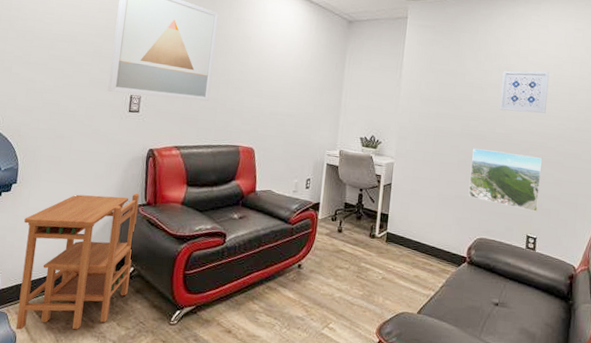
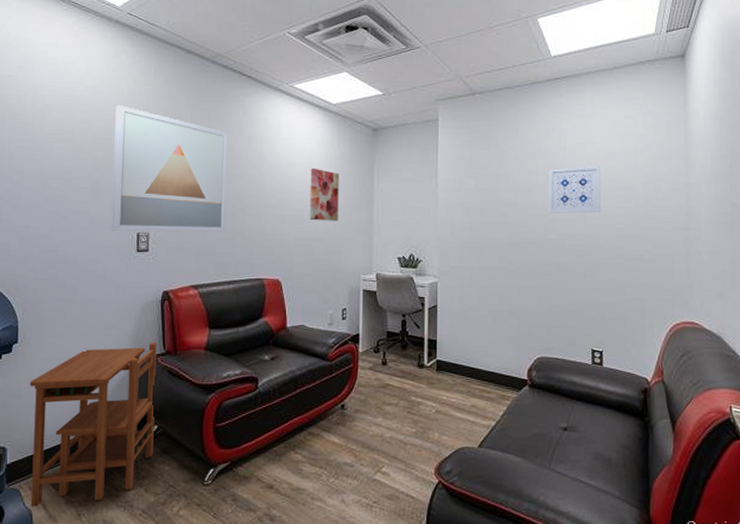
wall art: none [284,51,315,101] -> present [309,167,339,221]
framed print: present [468,147,543,212] -> none [523,257,602,322]

